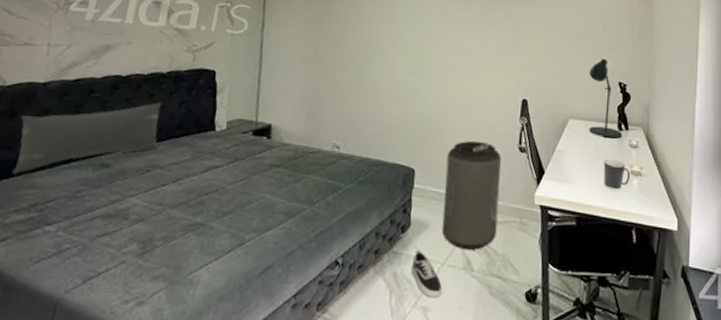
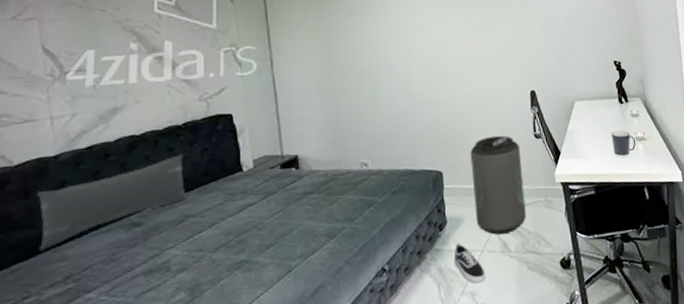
desk lamp: present [589,58,623,139] -> none [586,42,624,113]

